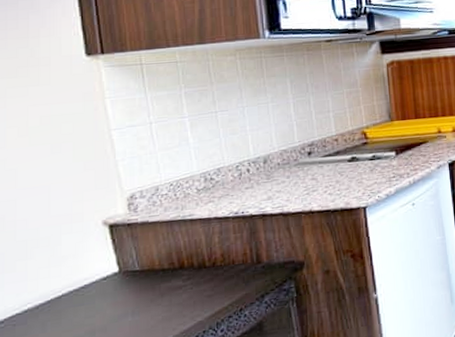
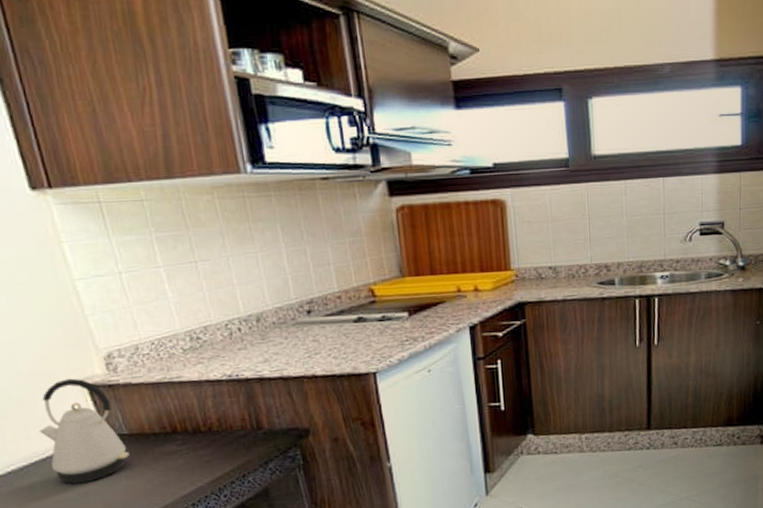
kettle: none [59,218,138,321] -> present [39,378,129,484]

